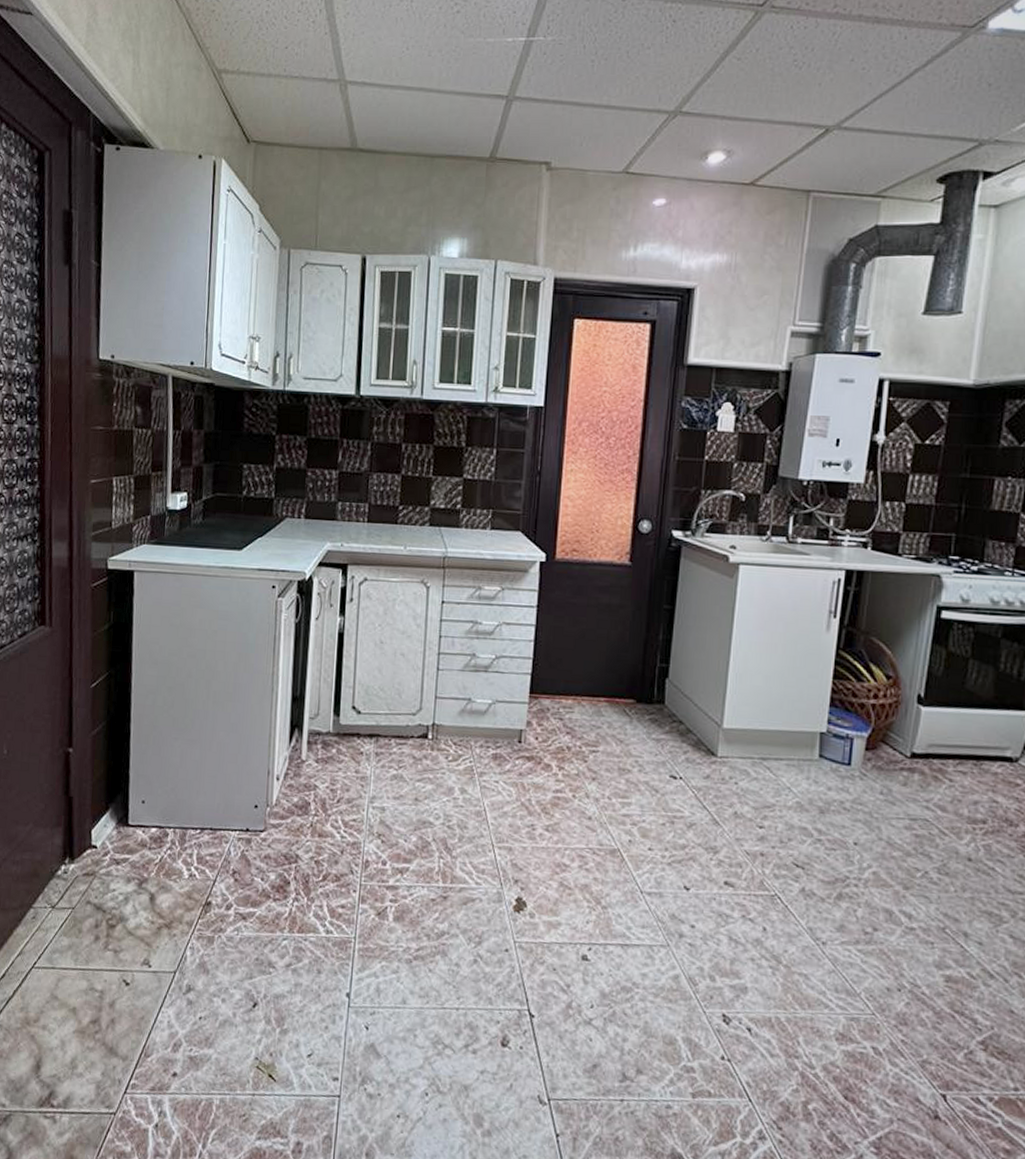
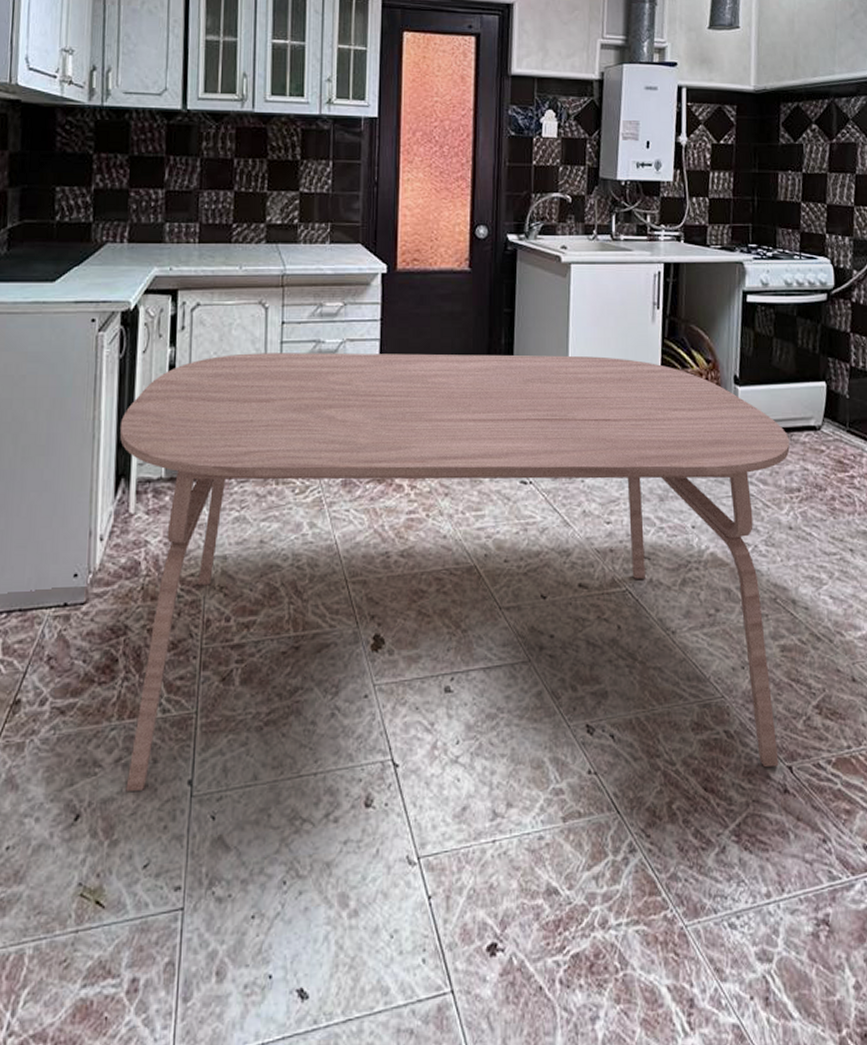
dining table: none [294,627,978,1093] -> present [120,352,790,791]

